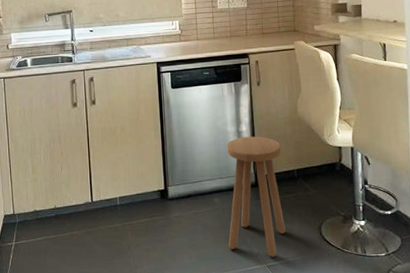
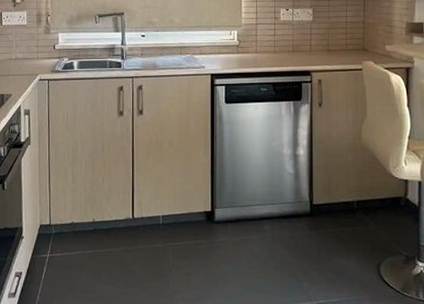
stool: present [227,136,286,257] -> none [277,161,341,294]

